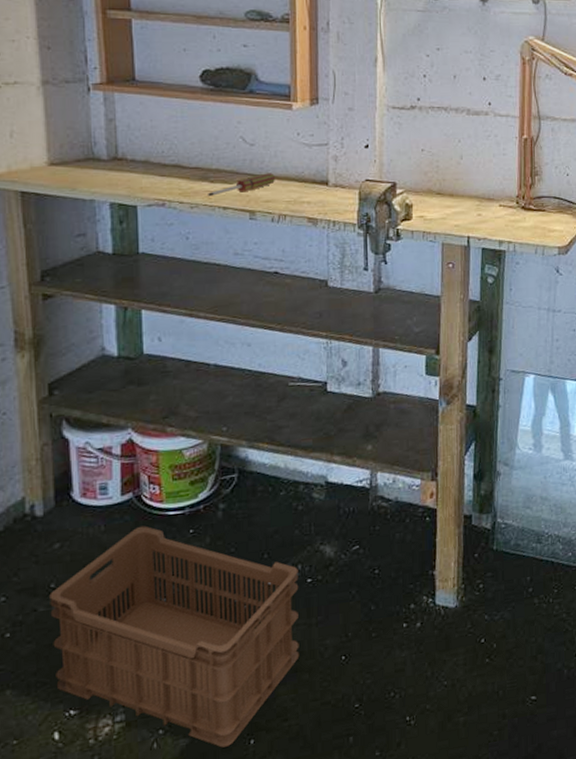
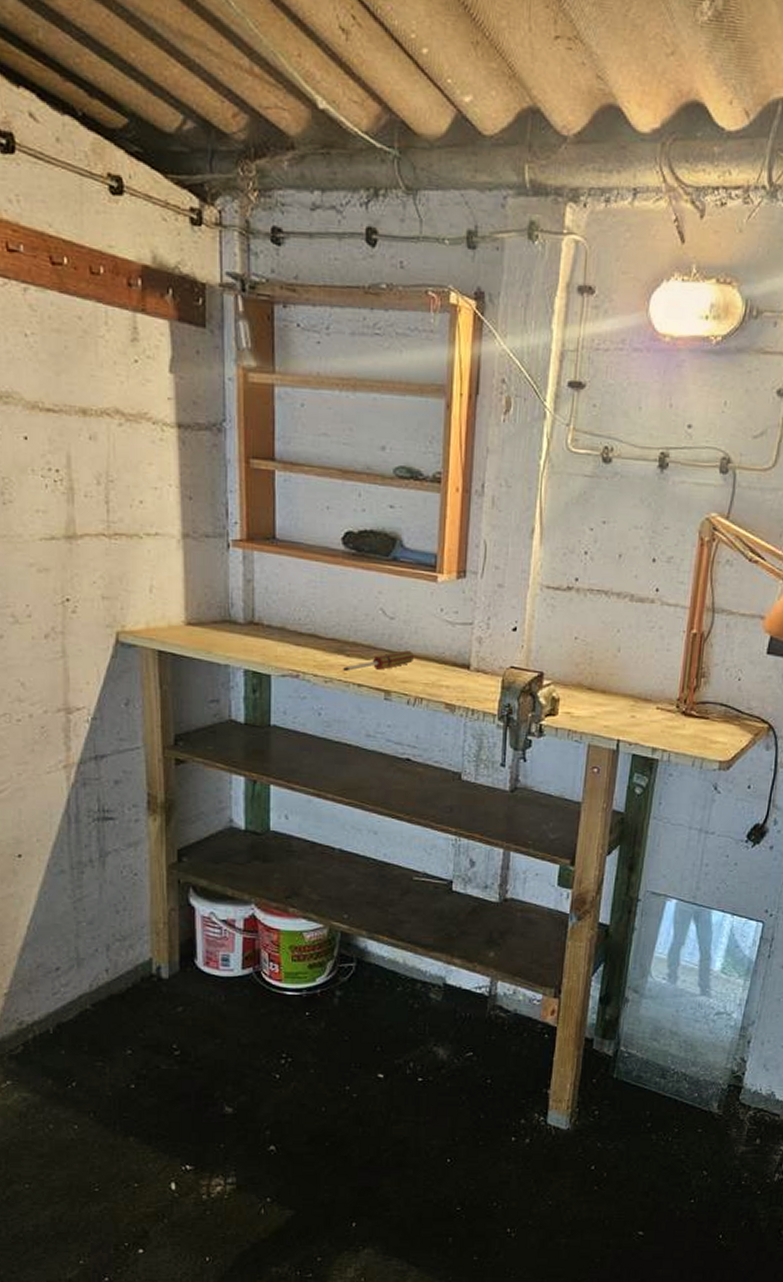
plastic crate: present [49,526,300,748] -> none [171,1002,410,1225]

